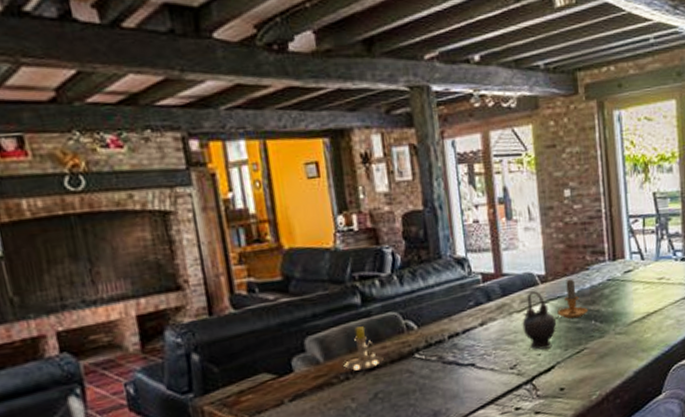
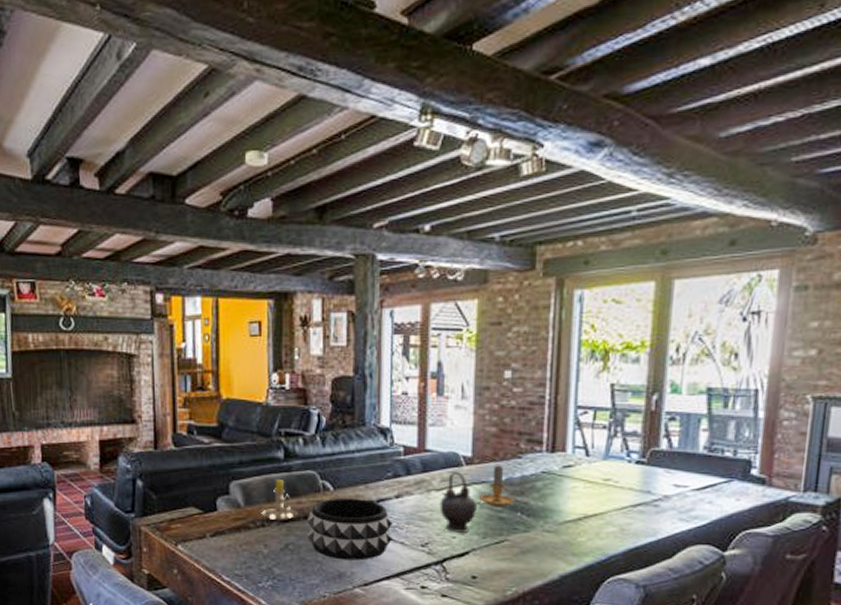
decorative bowl: none [394,332,482,399] -> present [307,497,393,561]

